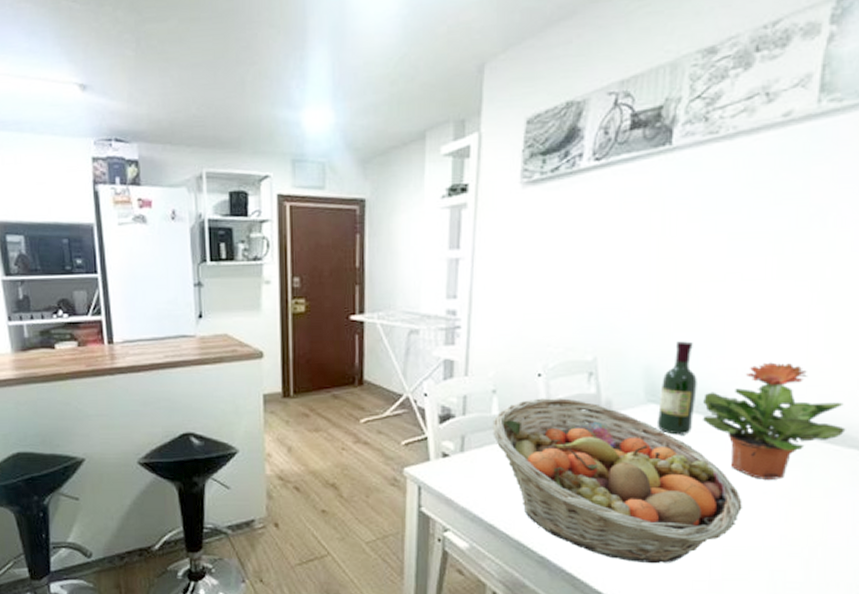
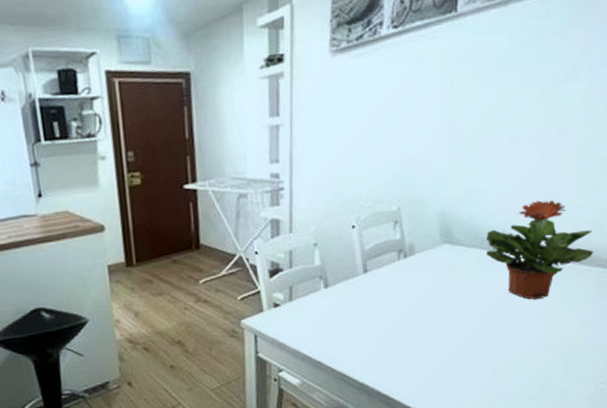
fruit basket: present [493,398,742,564] -> none [315,245,517,379]
wine bottle: present [656,341,697,435] -> none [450,187,481,269]

